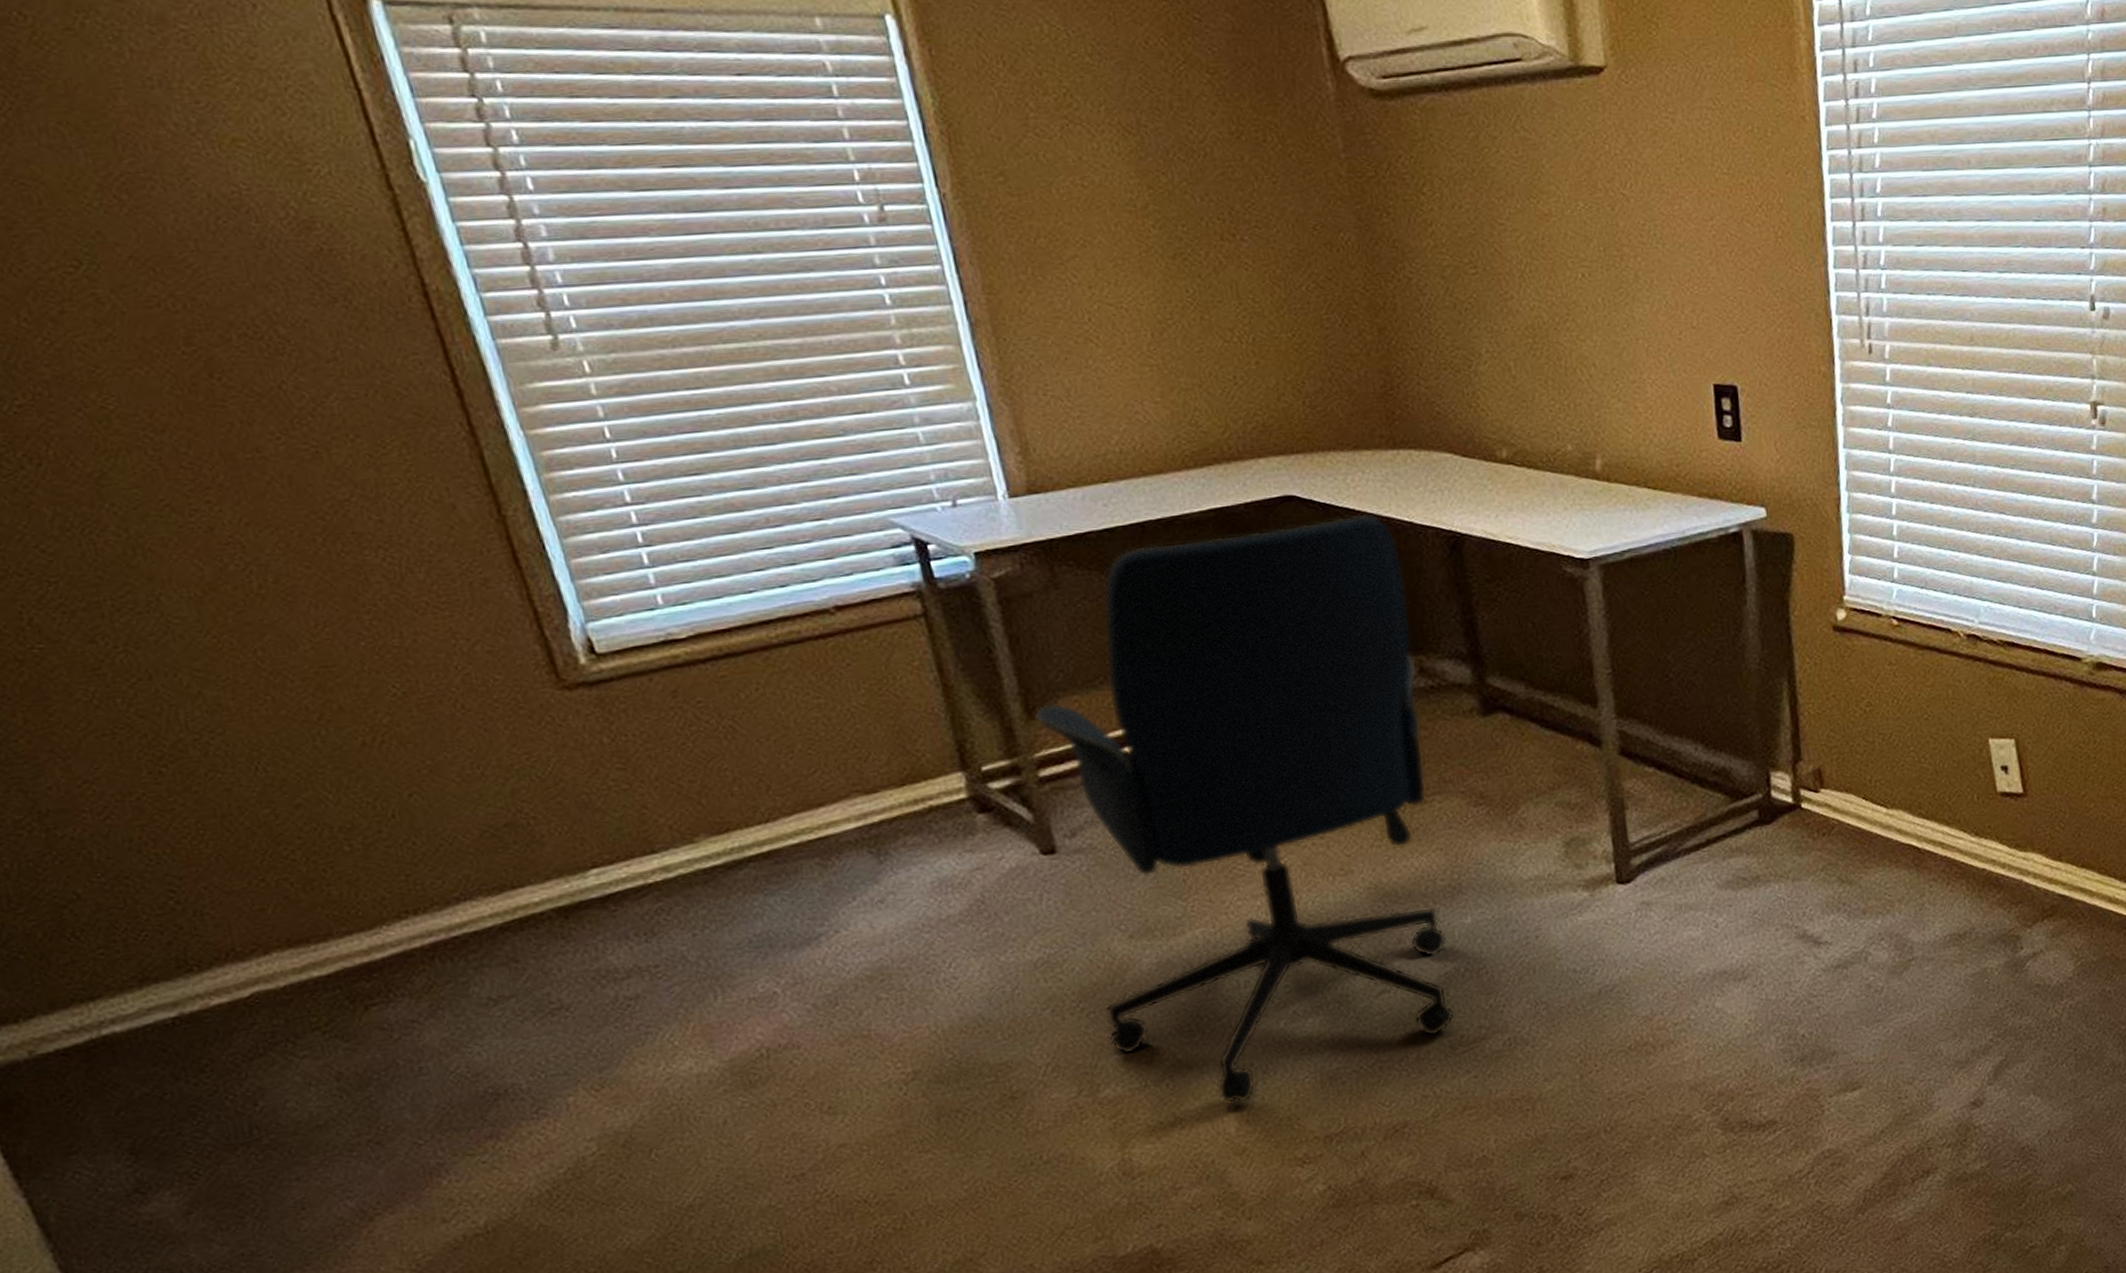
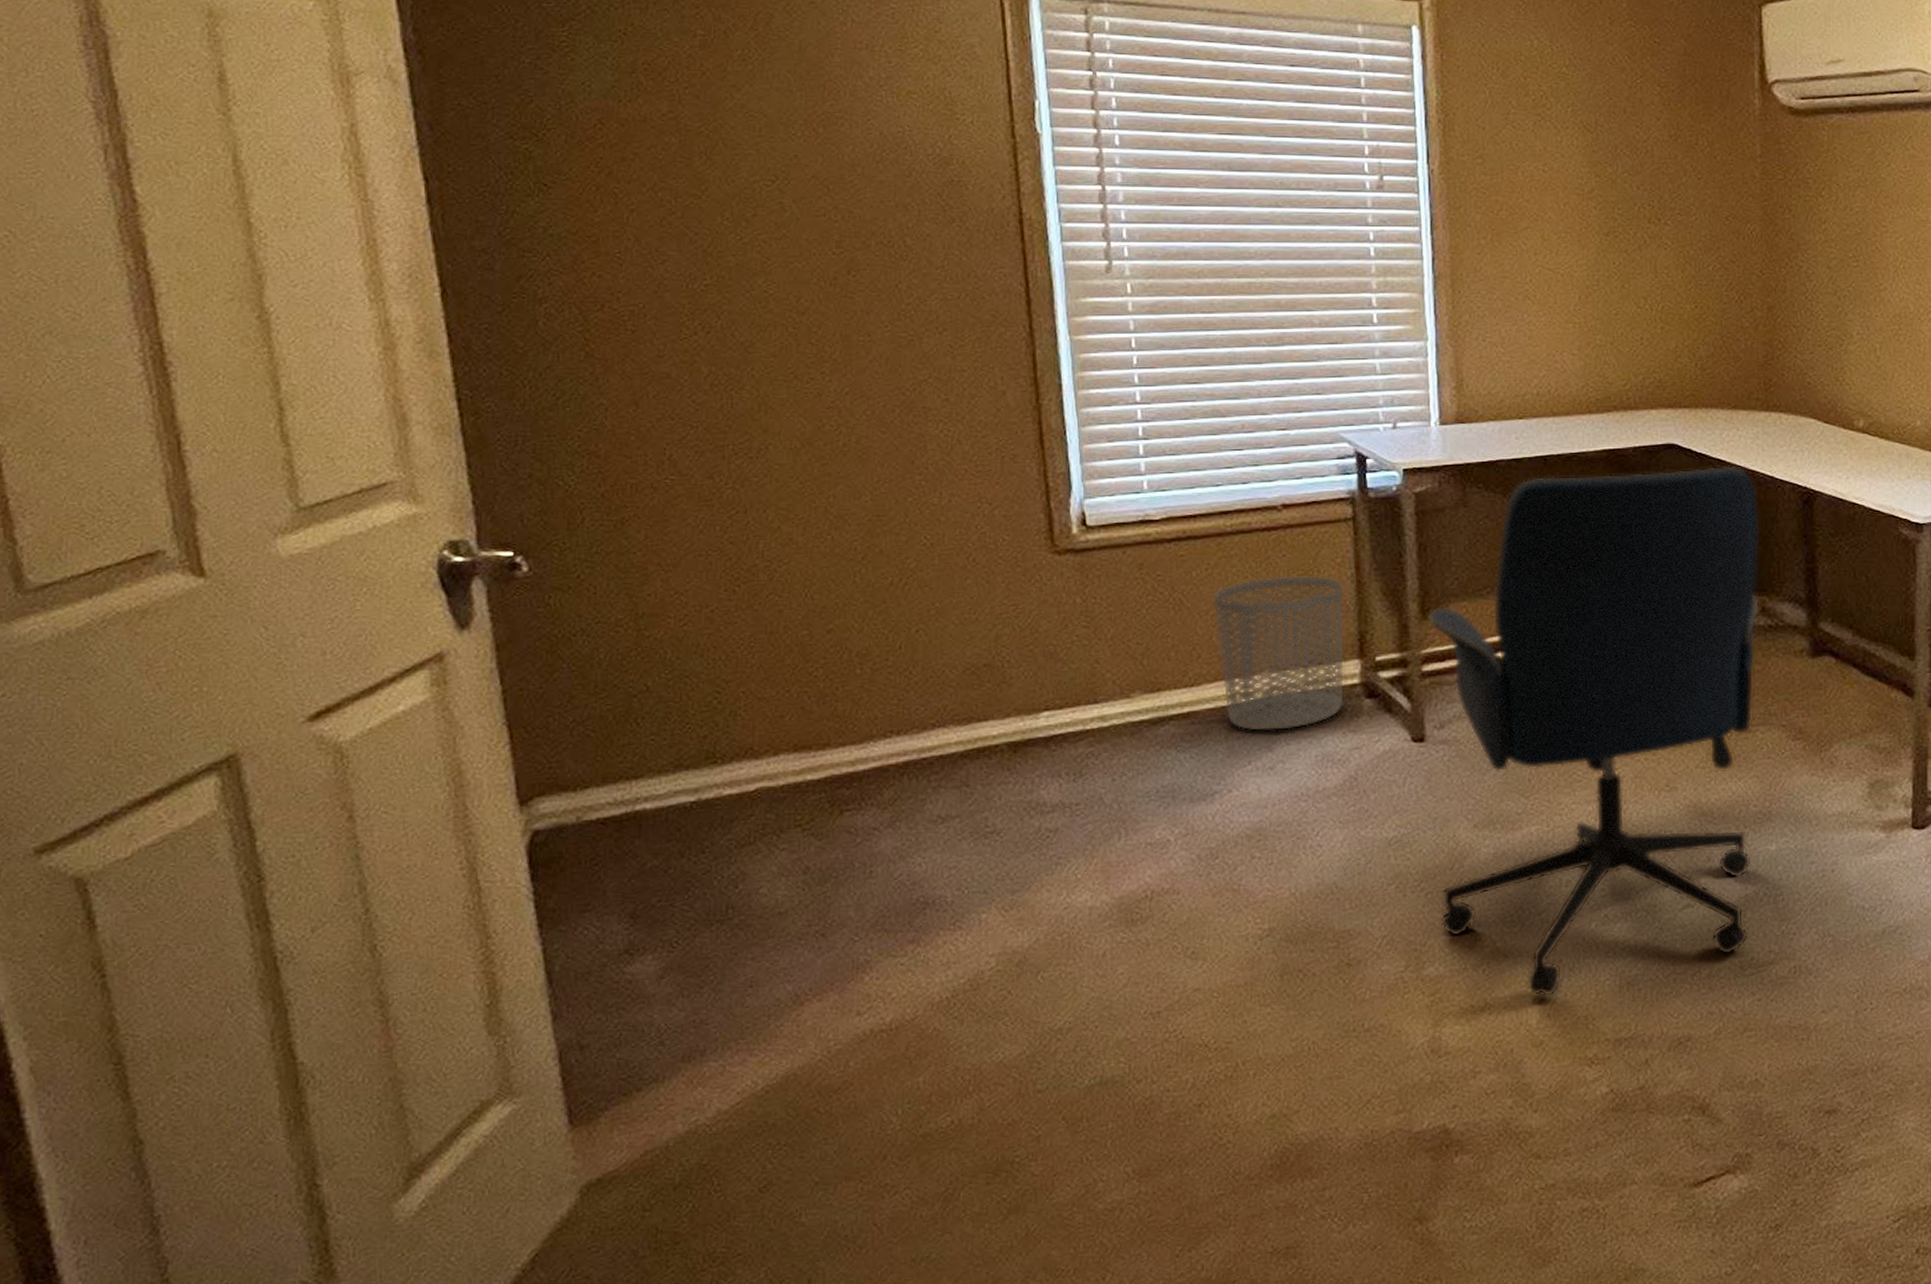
waste bin: none [770,682,954,865] -> present [1213,575,1345,732]

